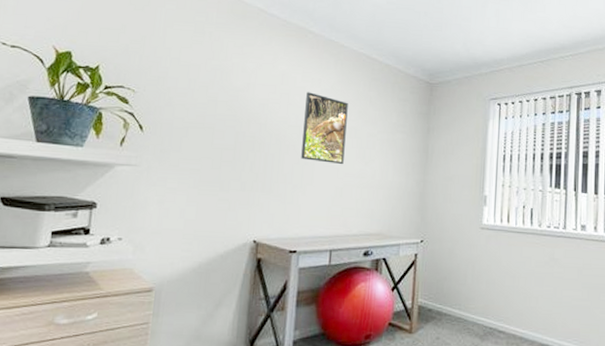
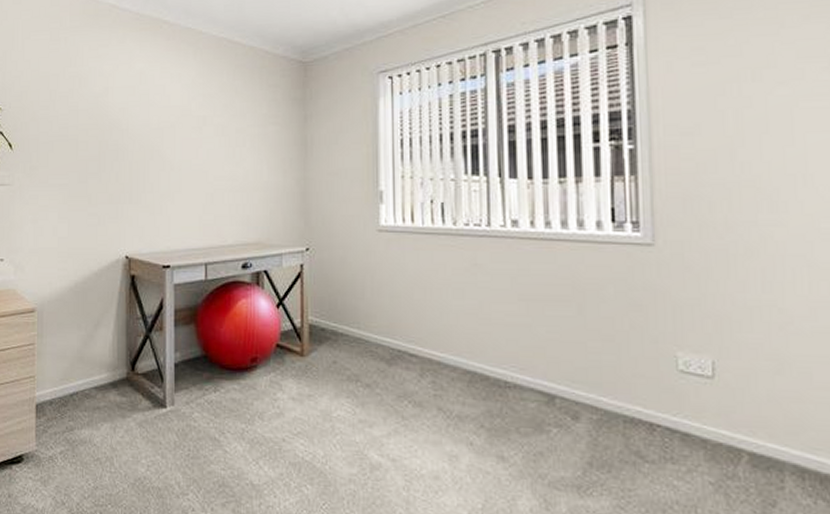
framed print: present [301,92,348,165] -> none [166,89,212,168]

